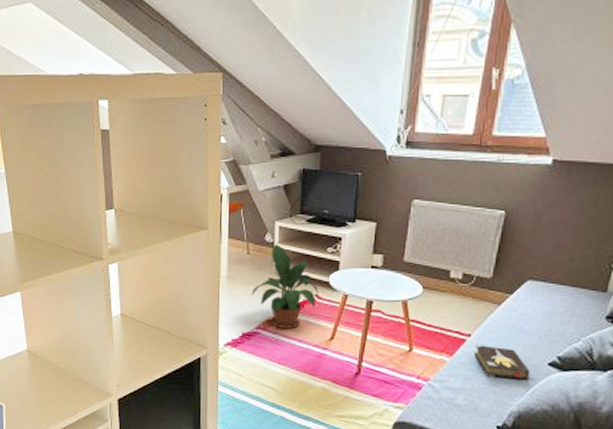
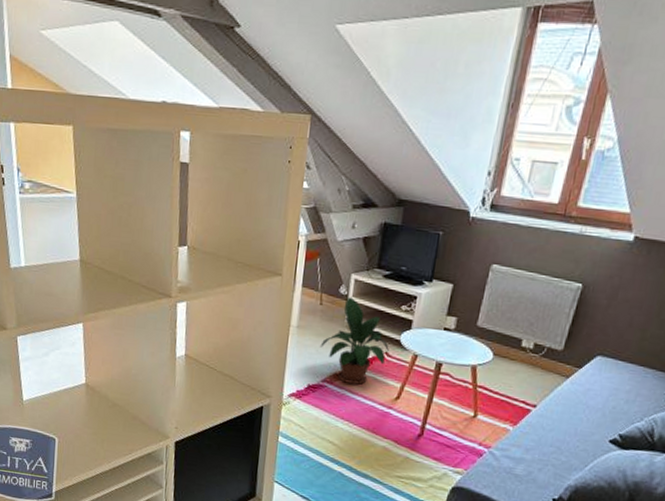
hardback book: present [474,345,530,380] -> none [537,416,591,455]

